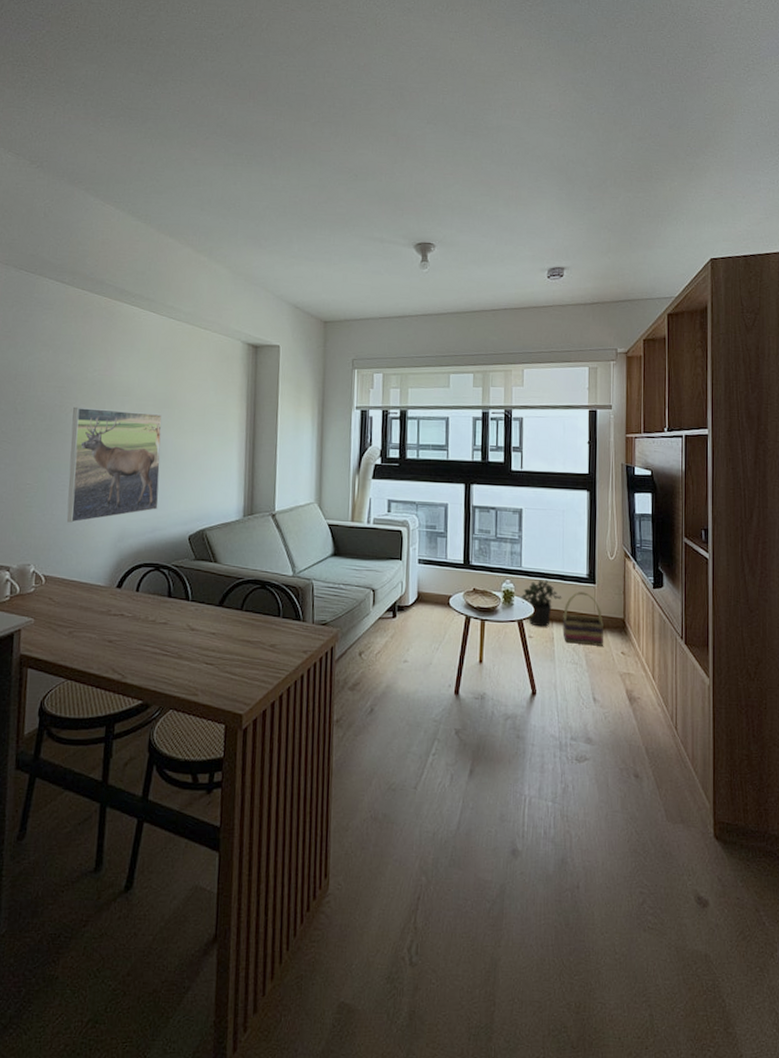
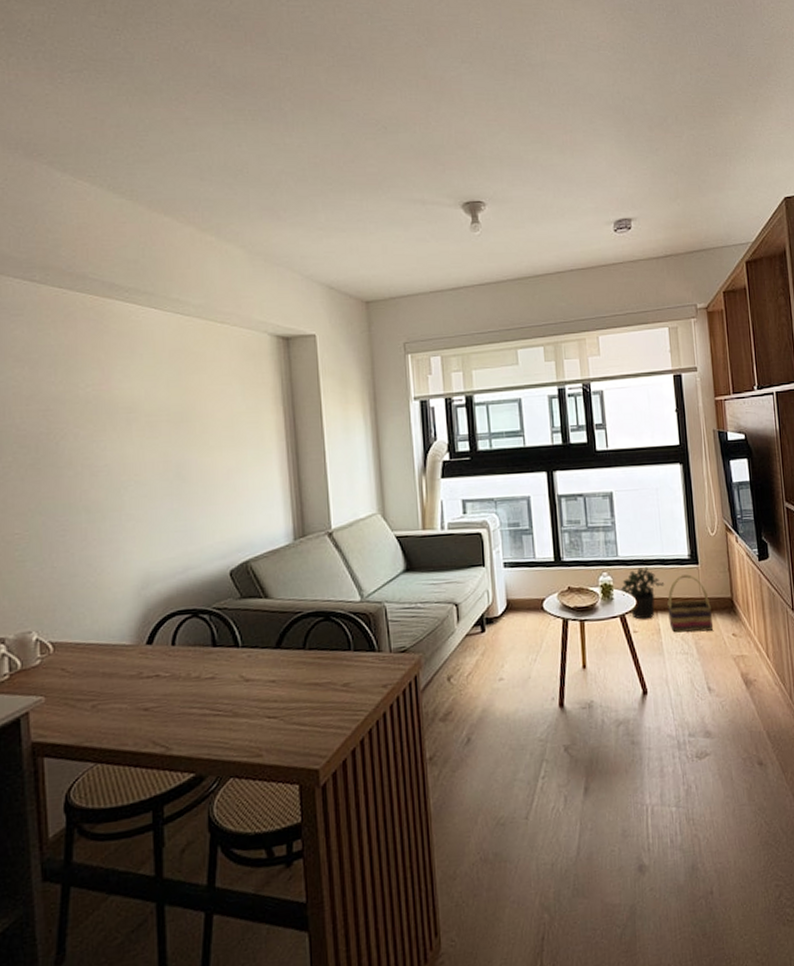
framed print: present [66,406,163,523] -> none [65,430,188,574]

